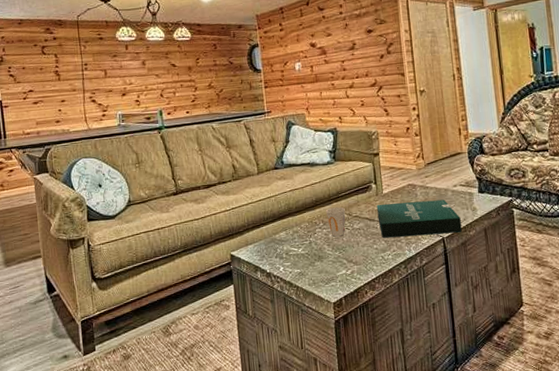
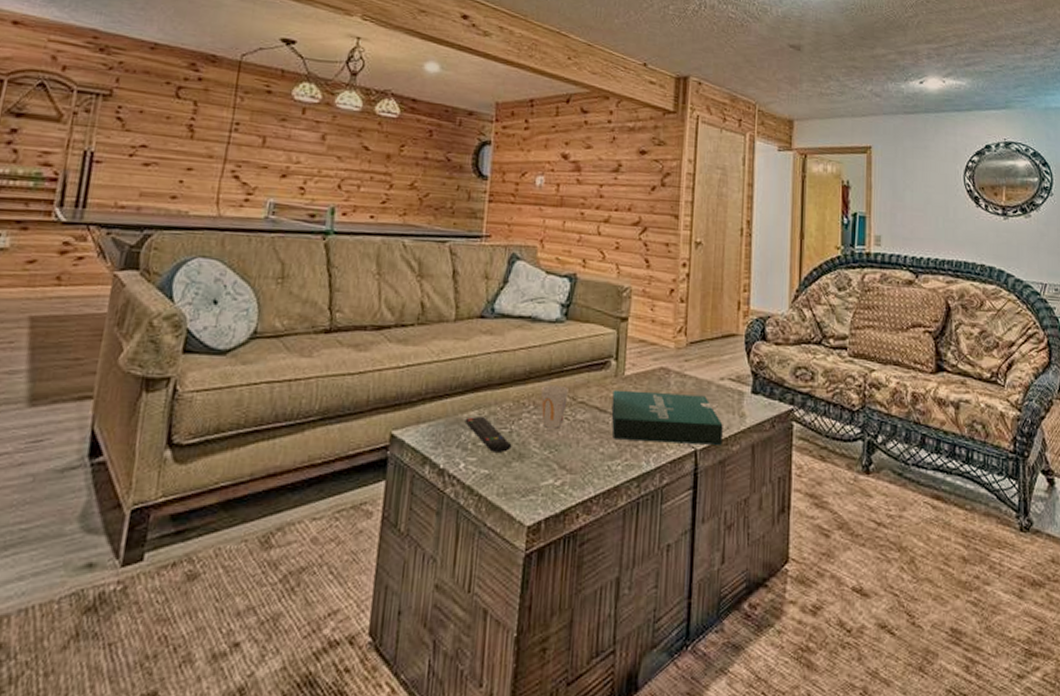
remote control: none [277,235,313,258] -> present [464,416,512,453]

